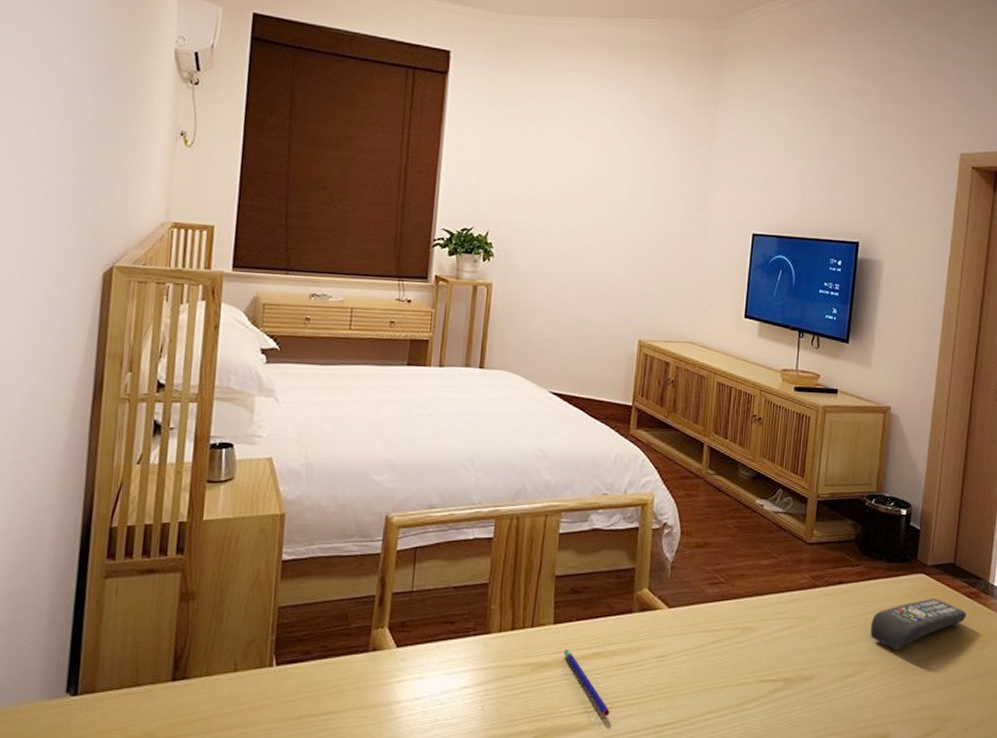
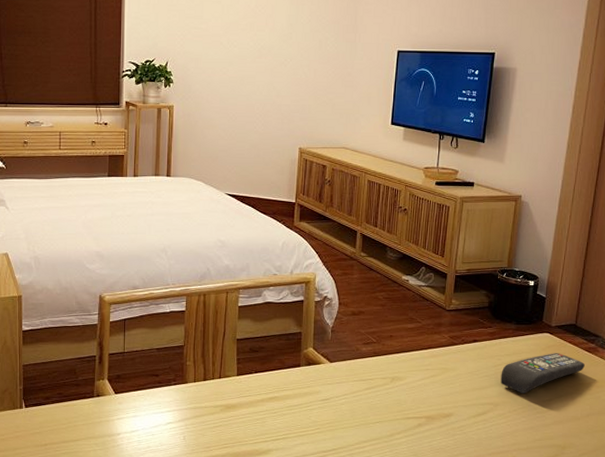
pen: present [564,650,610,717] -> none [246,395,285,445]

